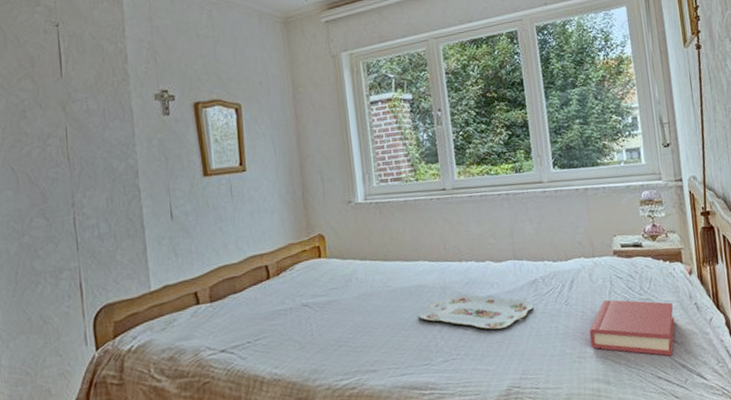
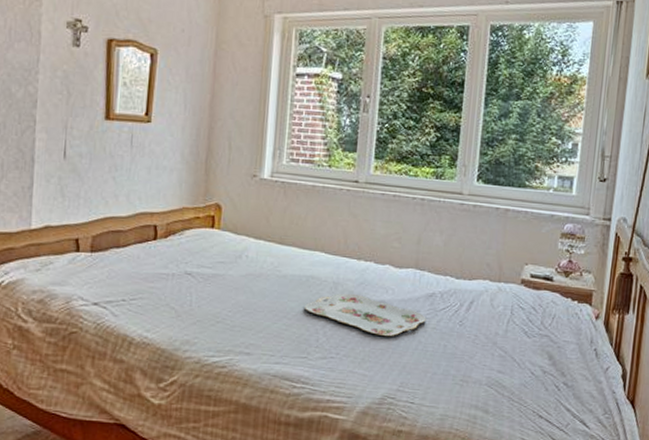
hardback book: present [589,299,675,356] -> none [476,327,571,397]

